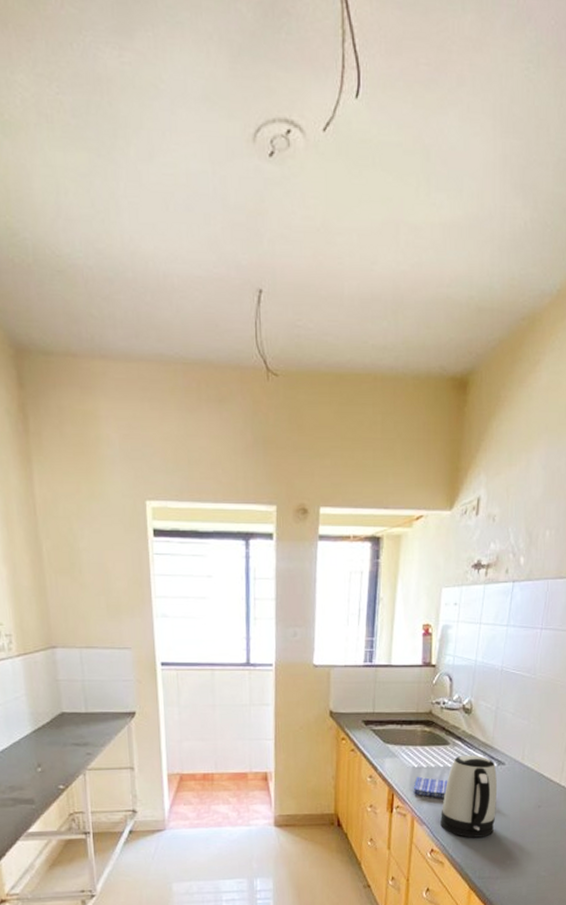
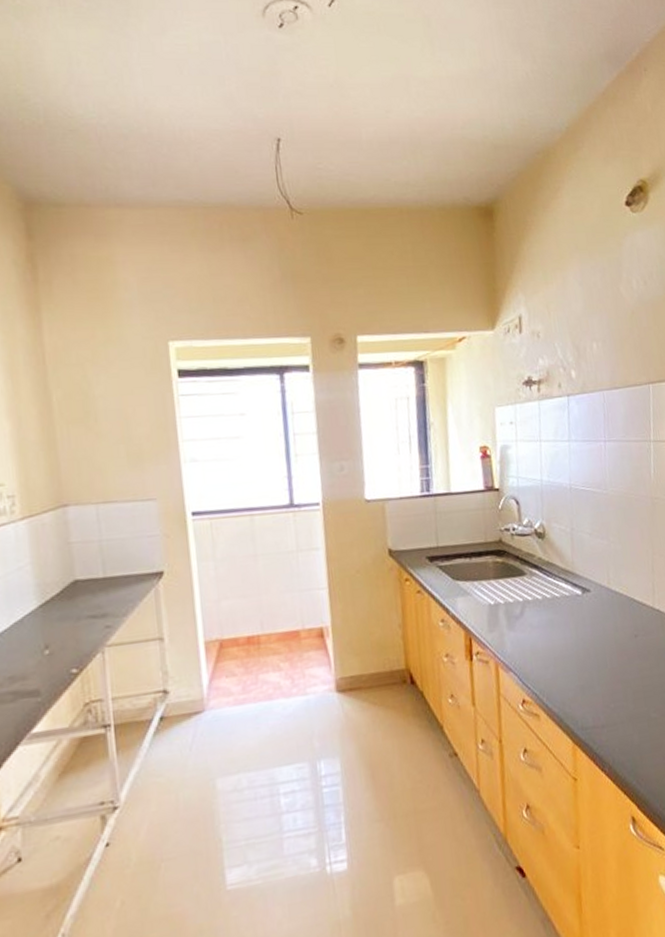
dish towel: present [413,776,448,799] -> none [492,614,531,638]
kettle: present [439,754,497,838] -> none [527,583,590,681]

